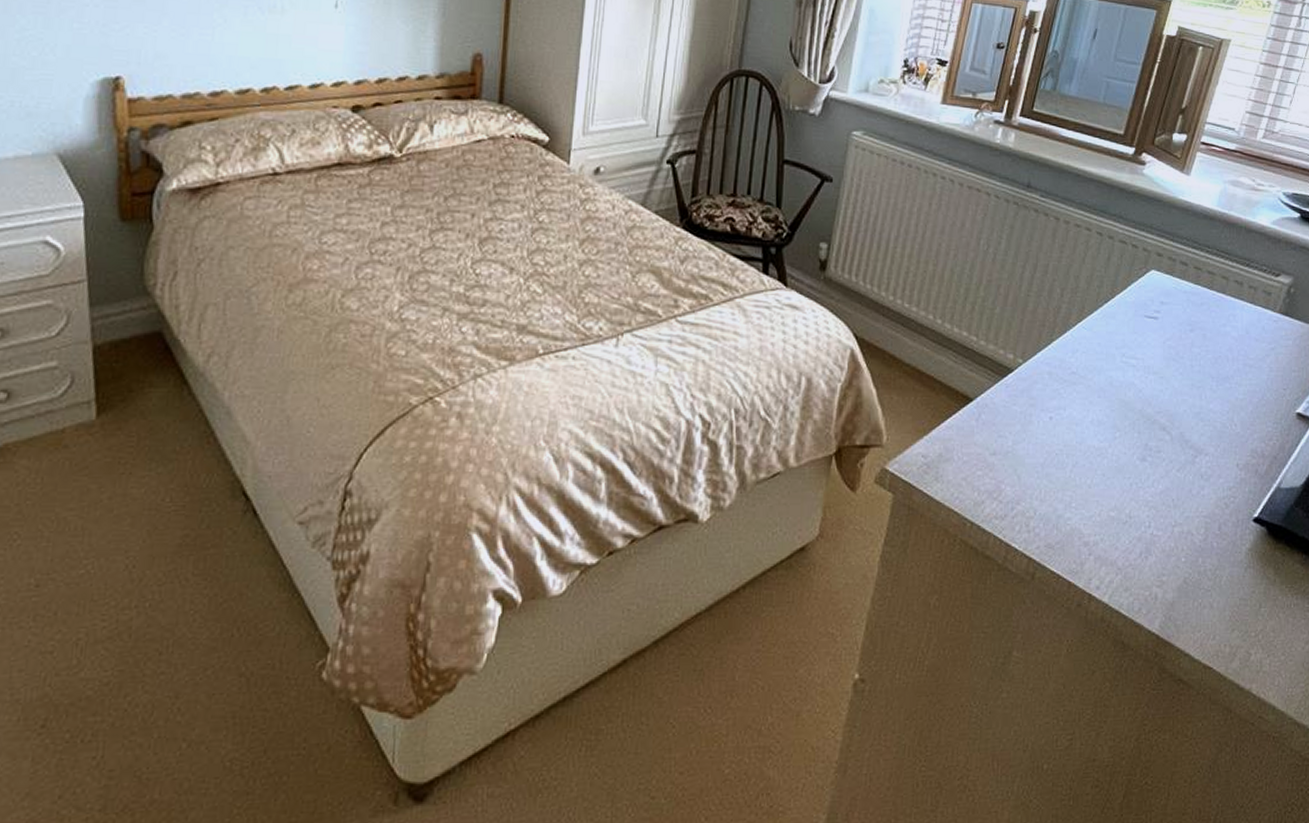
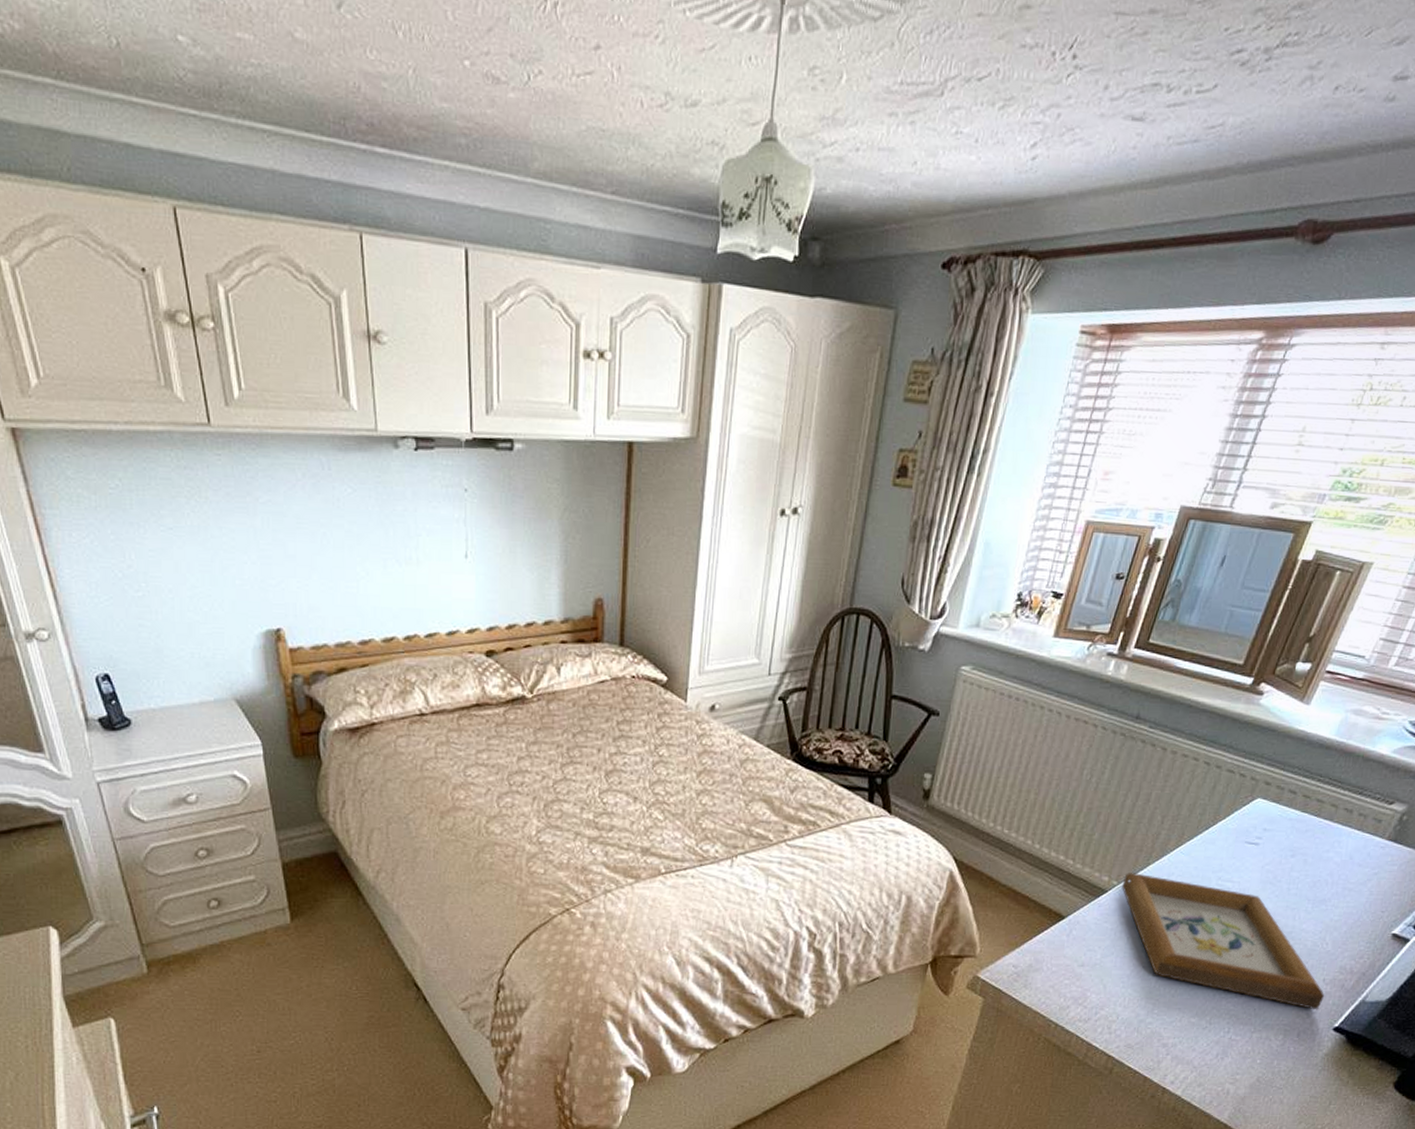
picture frame: none [1028,350,1240,499] -> present [1122,873,1324,1010]

